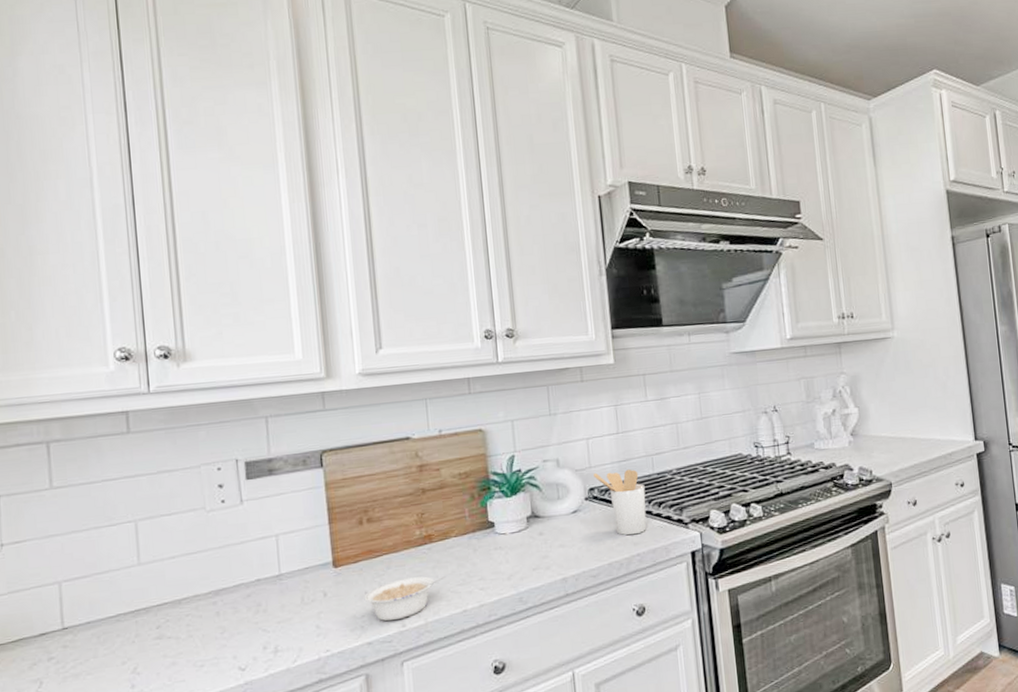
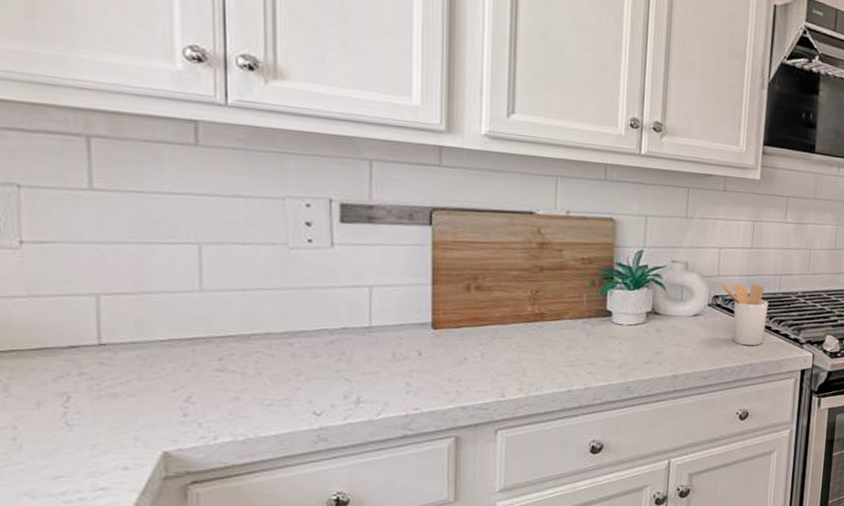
legume: present [364,576,446,622] -> none [463,351,554,390]

